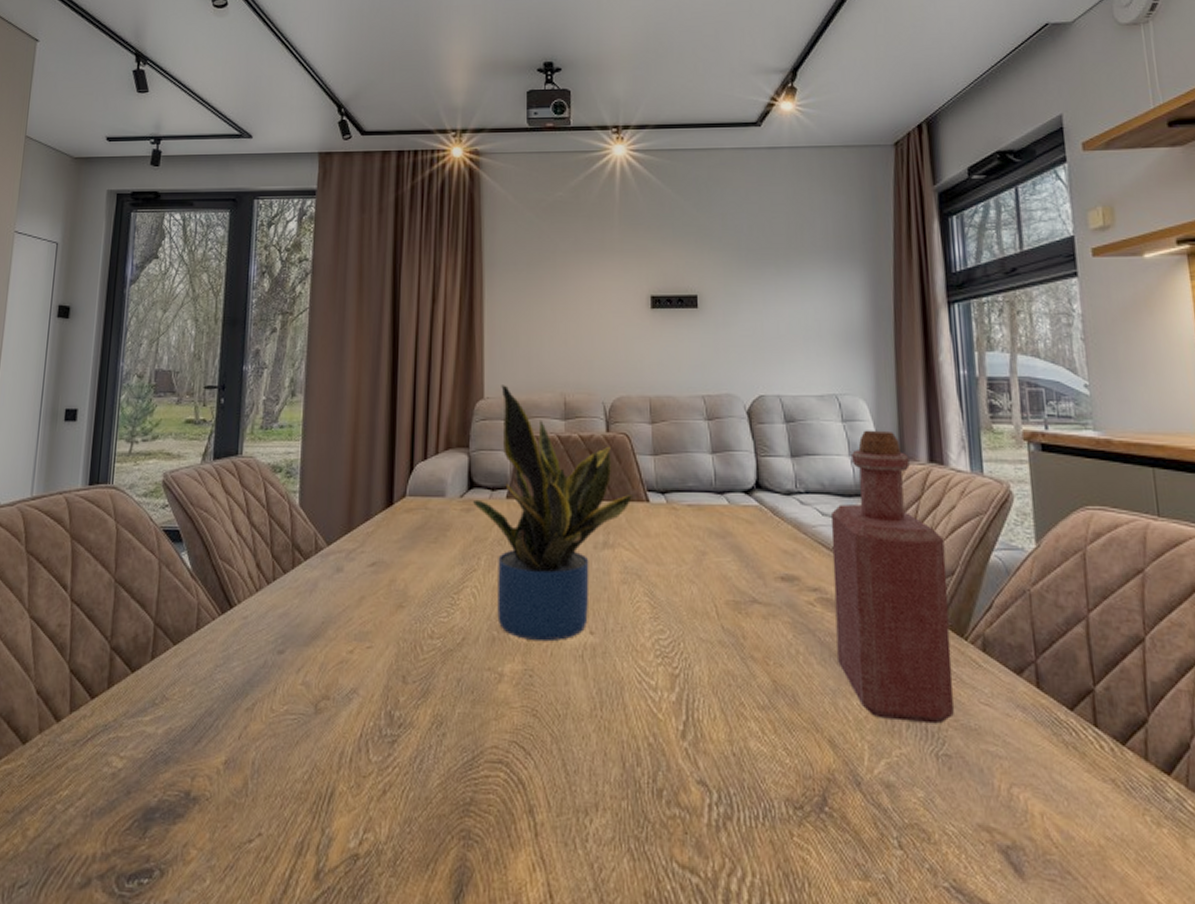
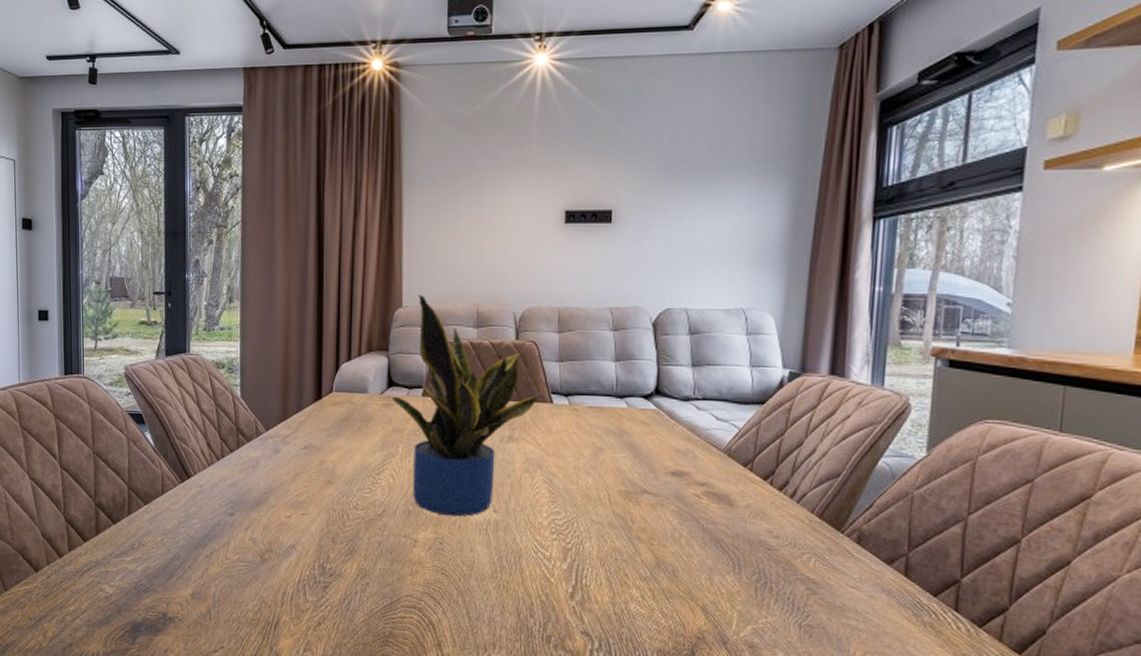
bottle: present [830,430,954,724] -> none [718,343,834,601]

